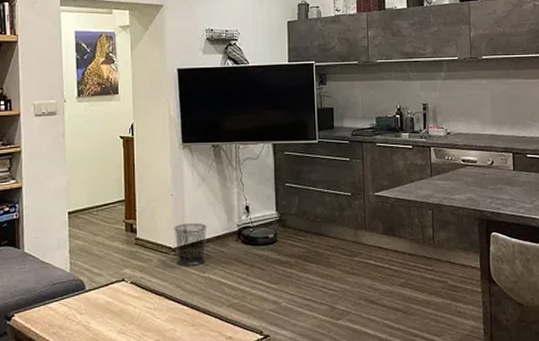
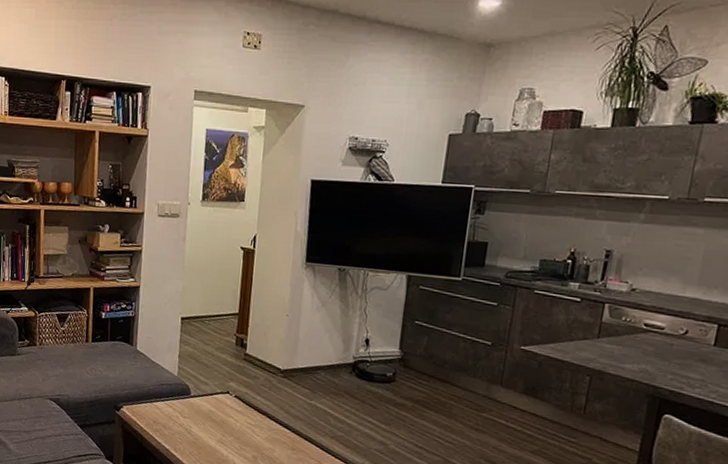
waste bin: present [174,222,207,266] -> none [284,346,320,391]

